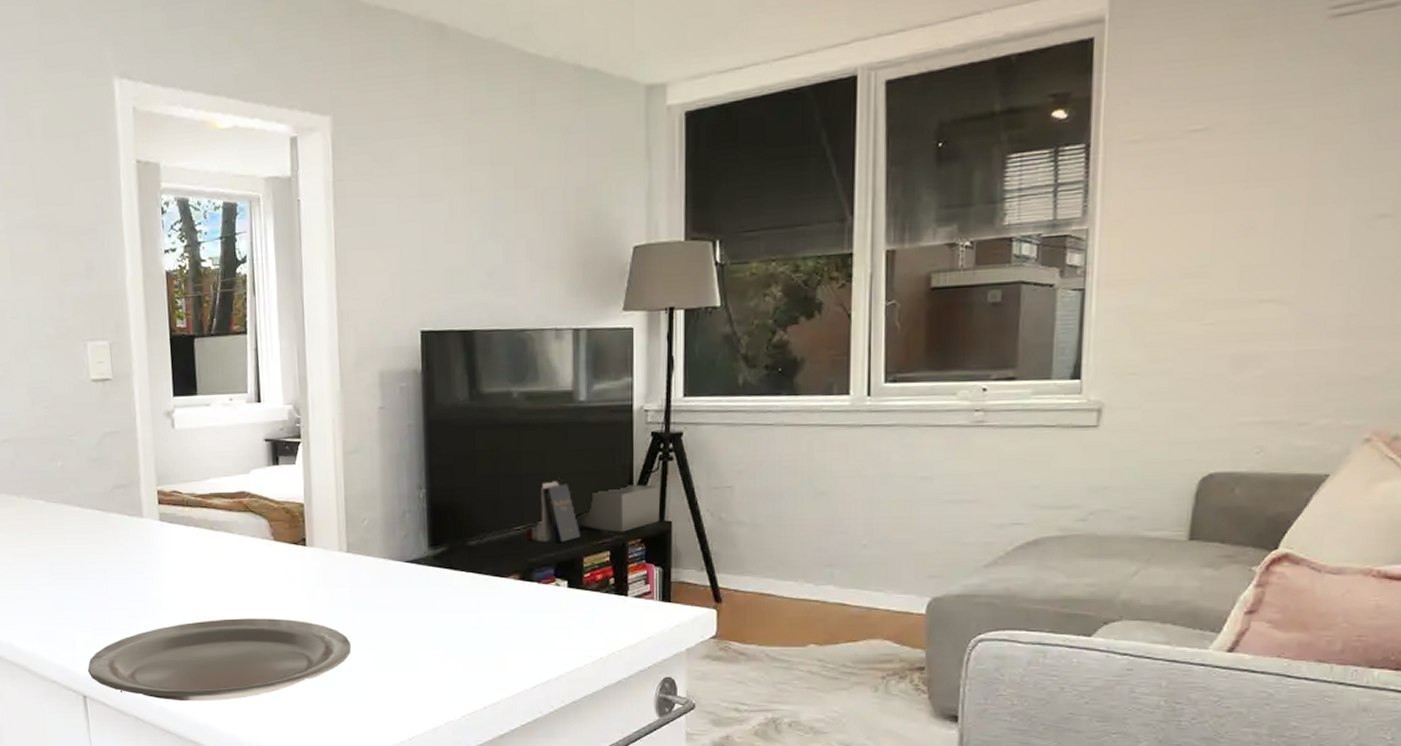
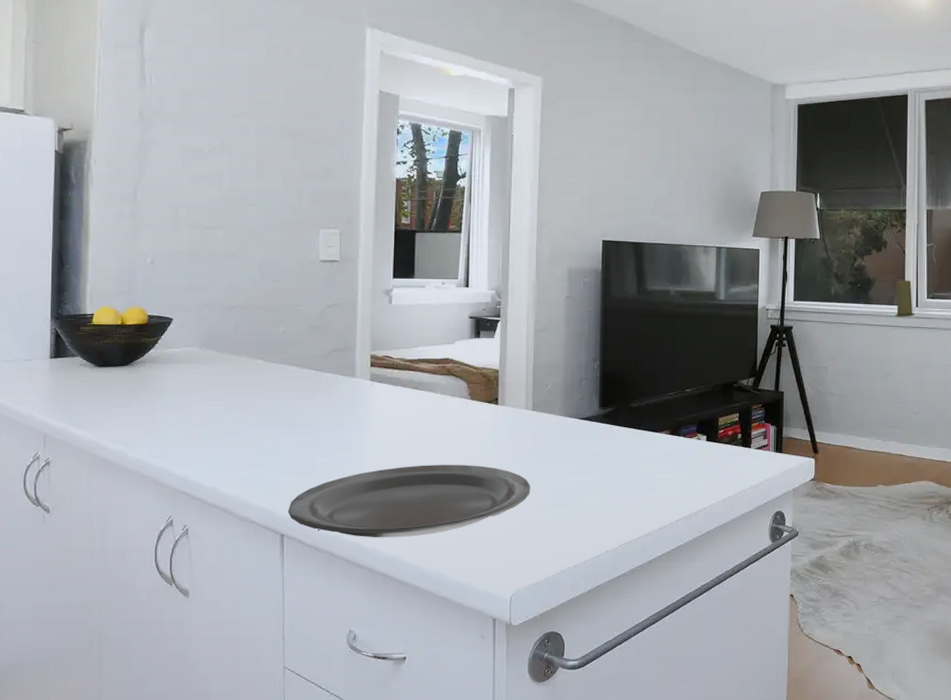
books: present [525,477,580,543] -> none [676,356,717,407]
decorative box: present [569,484,660,532] -> none [710,363,776,399]
candle: none [833,357,866,412] -> present [894,280,915,317]

